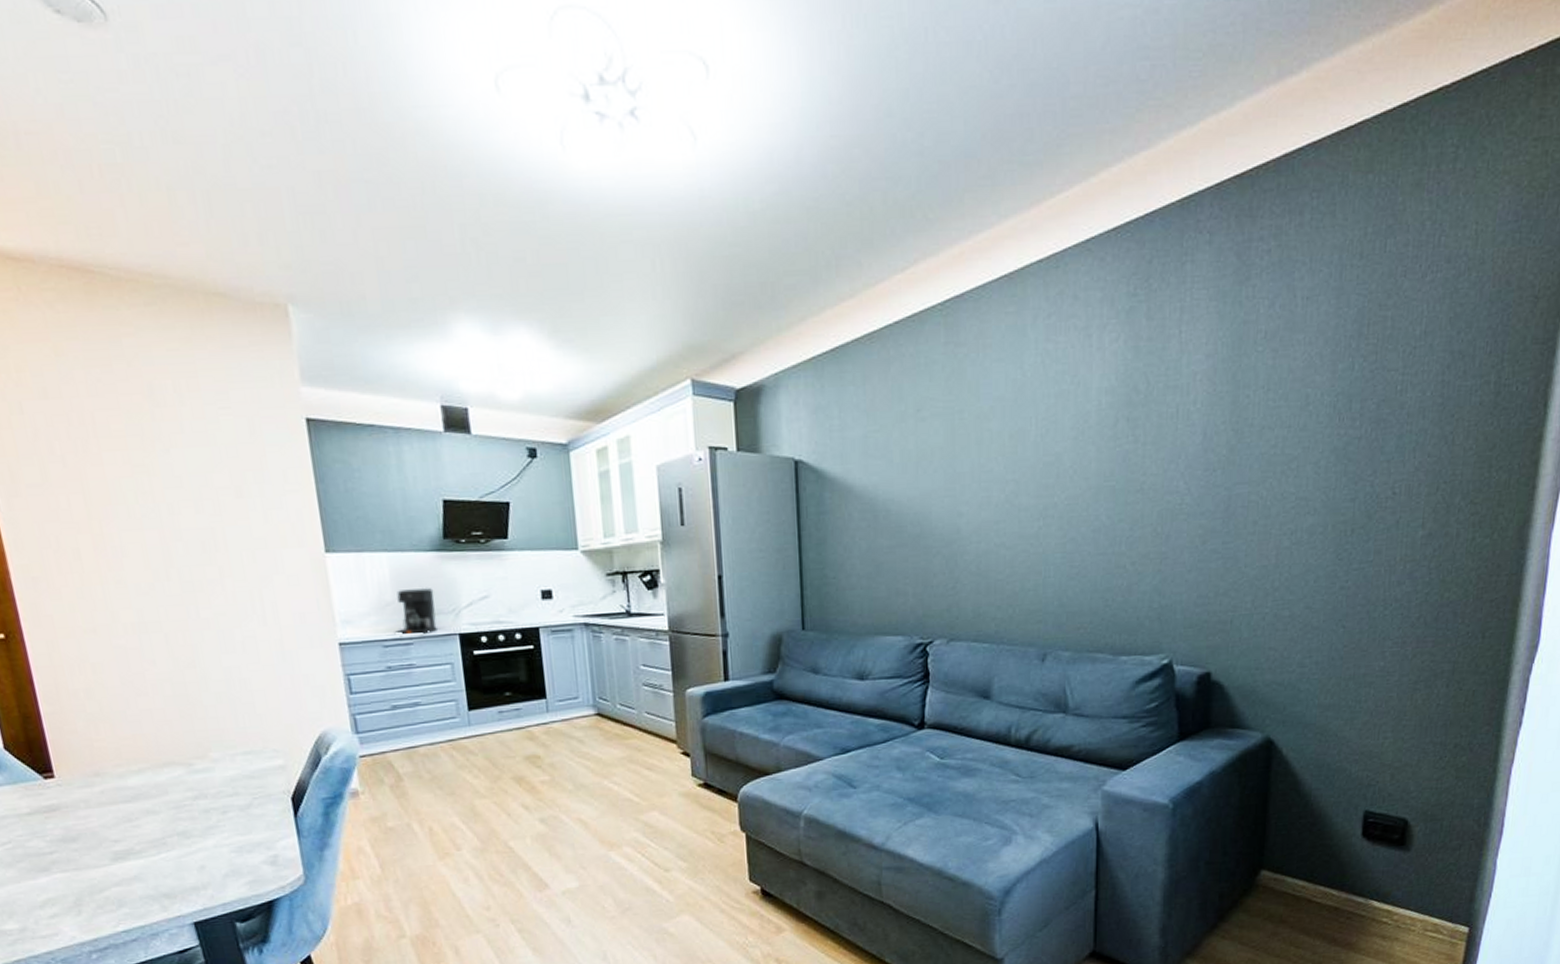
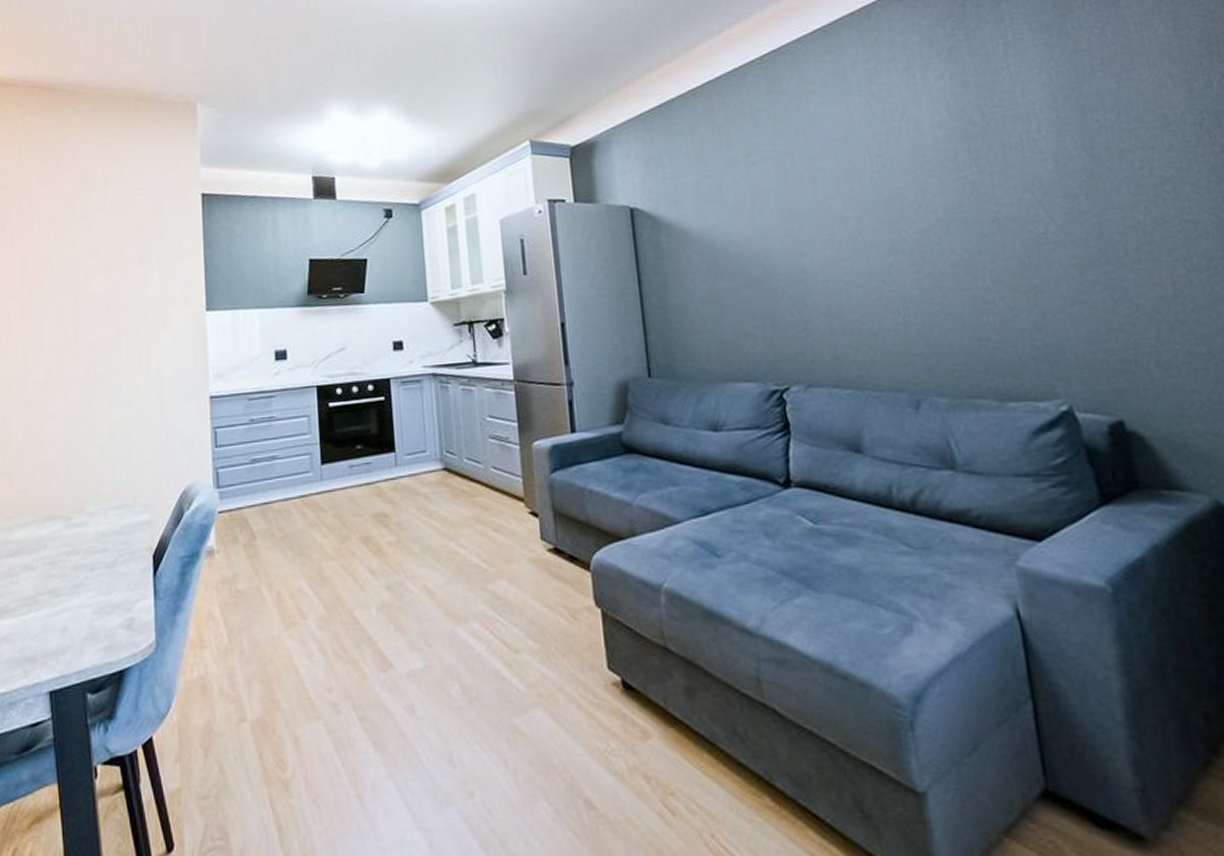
coffee maker: present [396,588,437,637] -> none [260,342,297,390]

